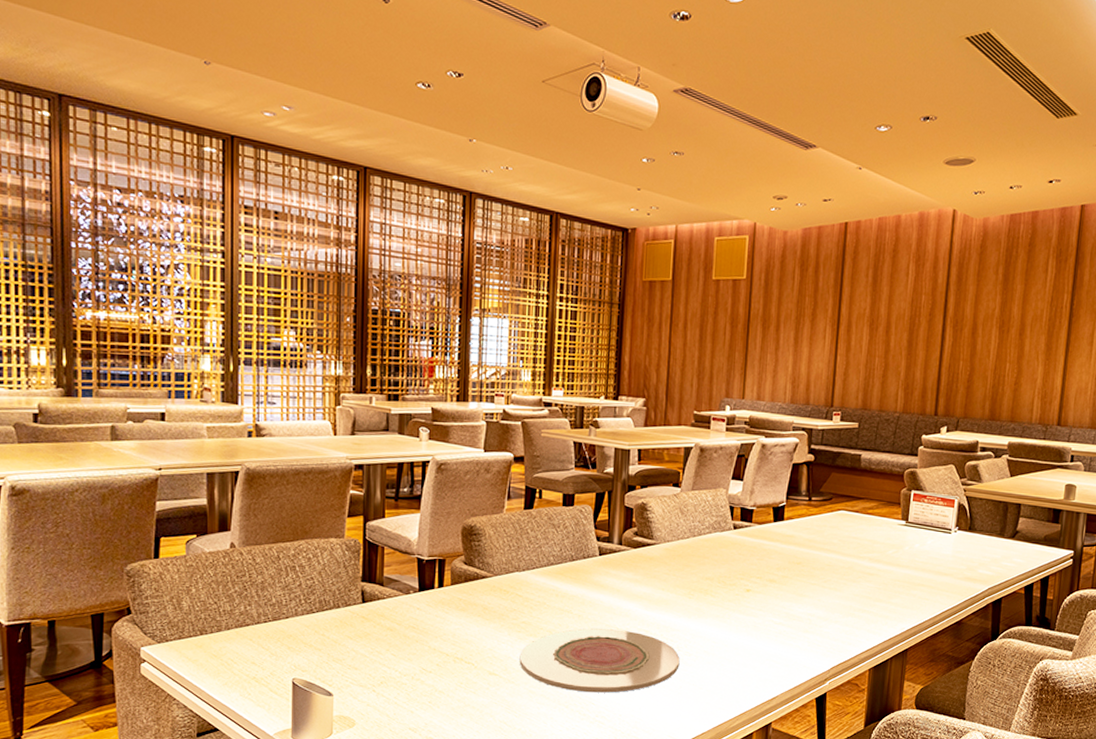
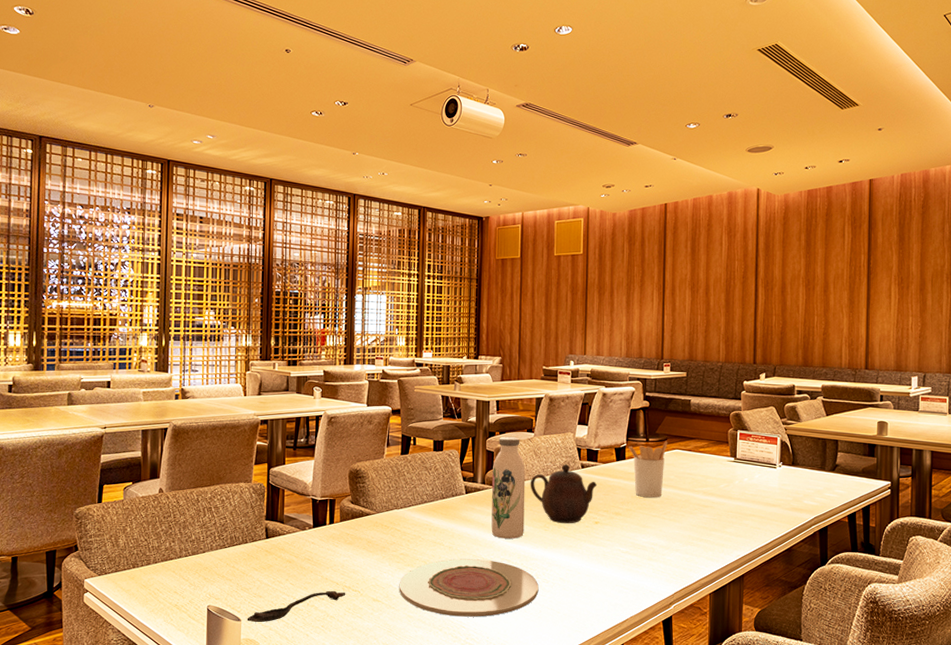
spoon: none [340,662,458,698] -> present [247,590,346,623]
water bottle: none [627,490,669,607] -> present [491,436,526,539]
teapot: none [673,524,750,592] -> present [530,464,597,524]
utensil holder: none [788,499,833,564] -> present [629,440,668,498]

